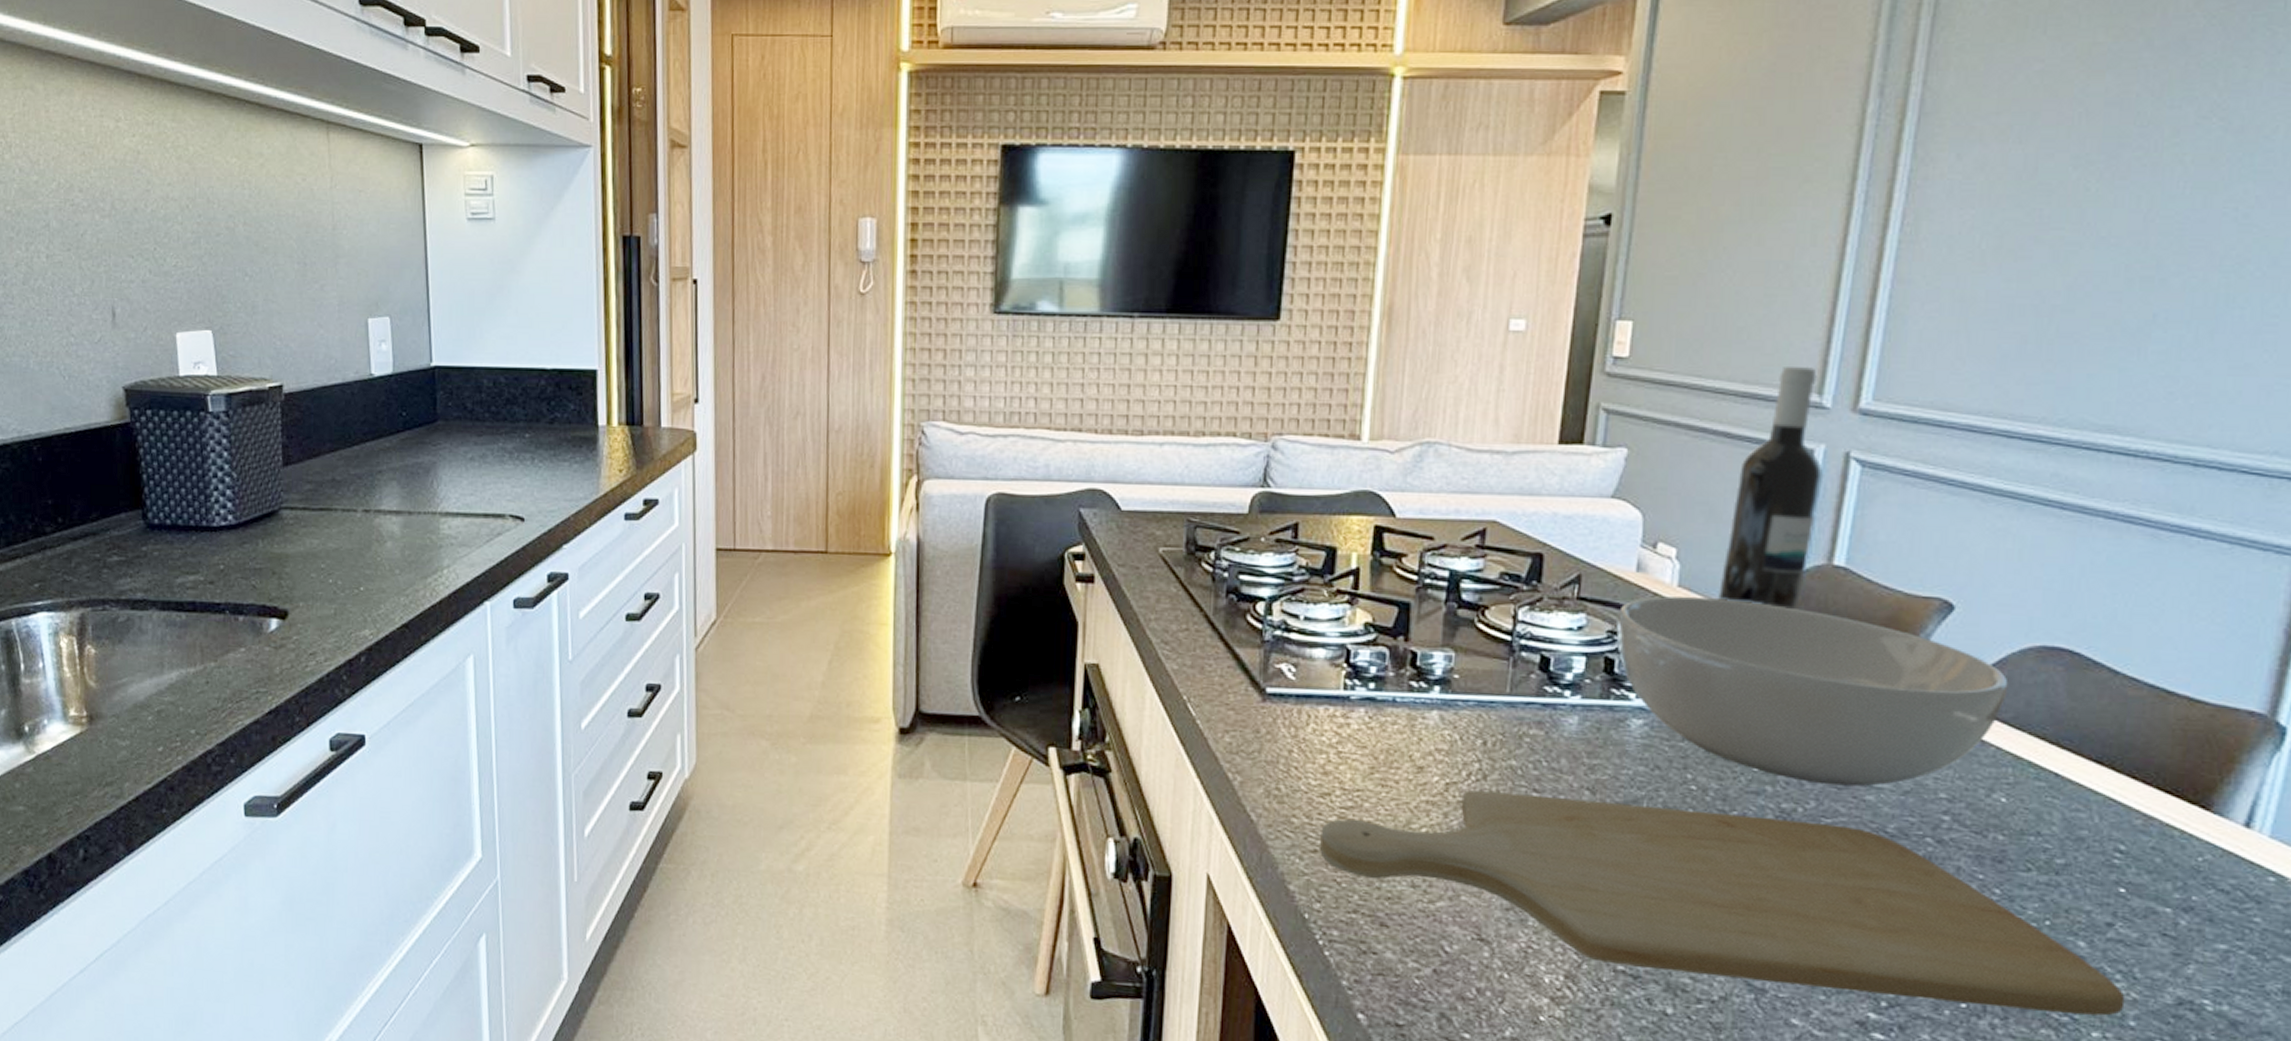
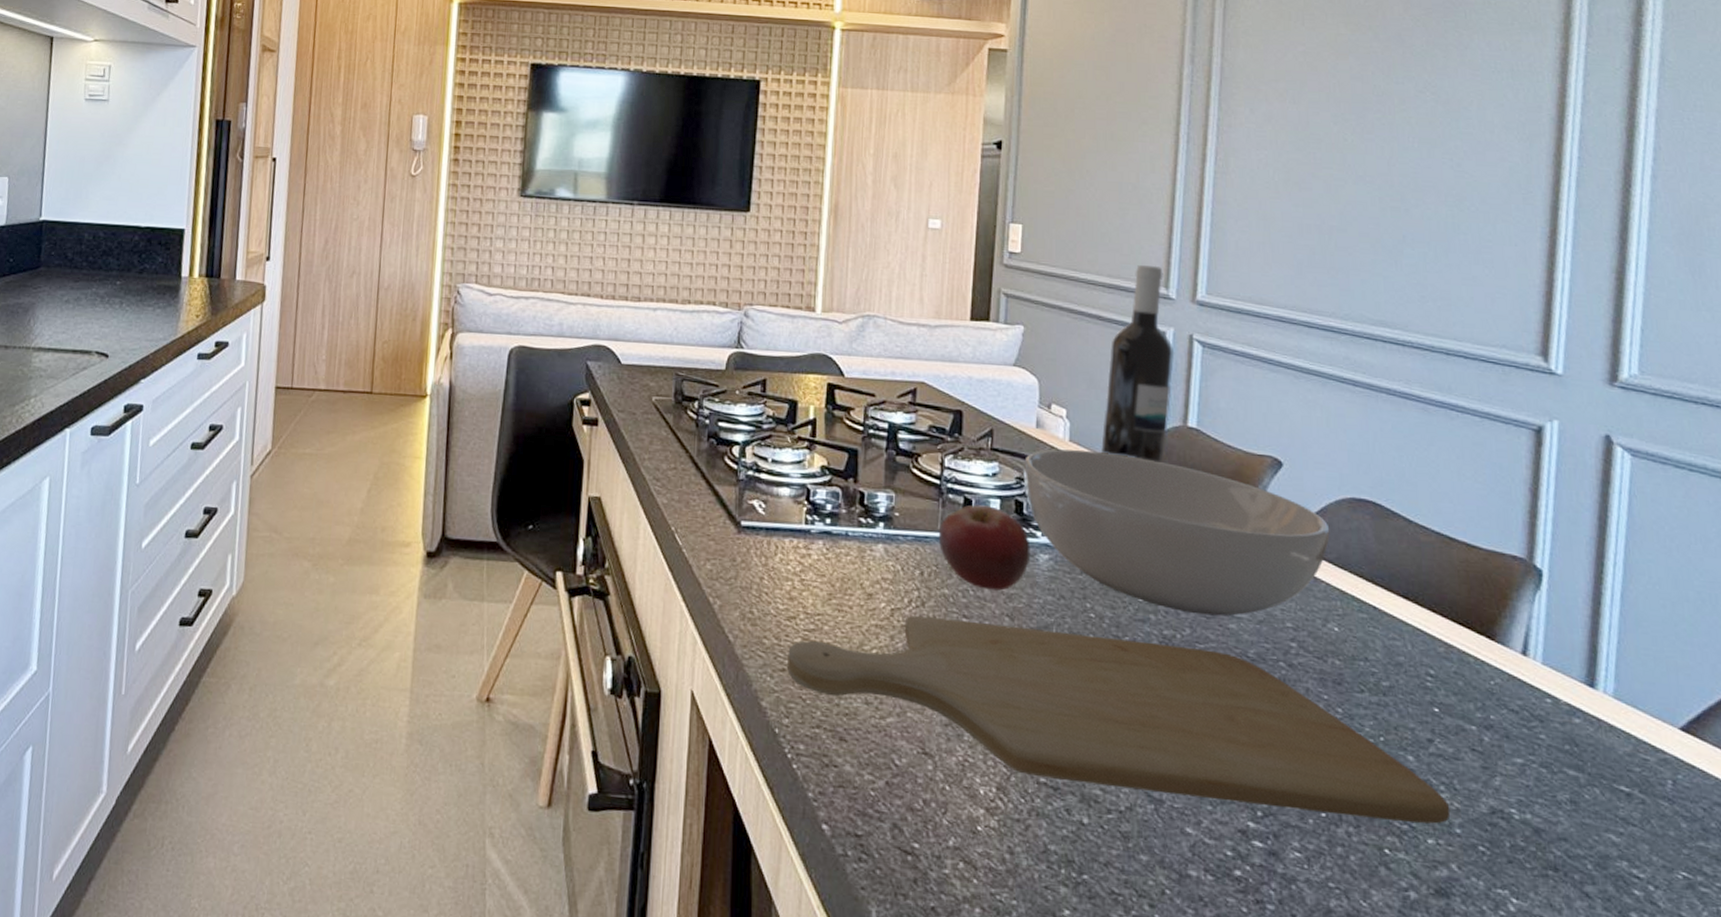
fruit: none [1506,663,1621,761] -> present [938,505,1031,591]

